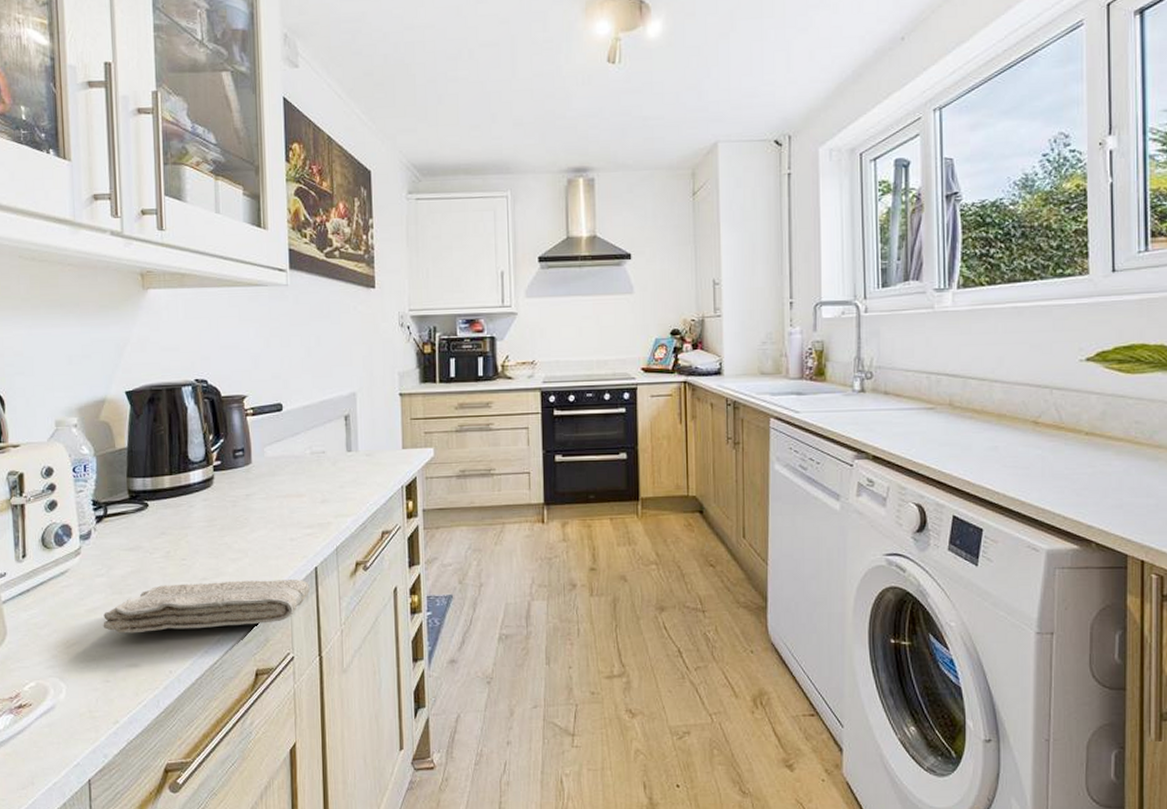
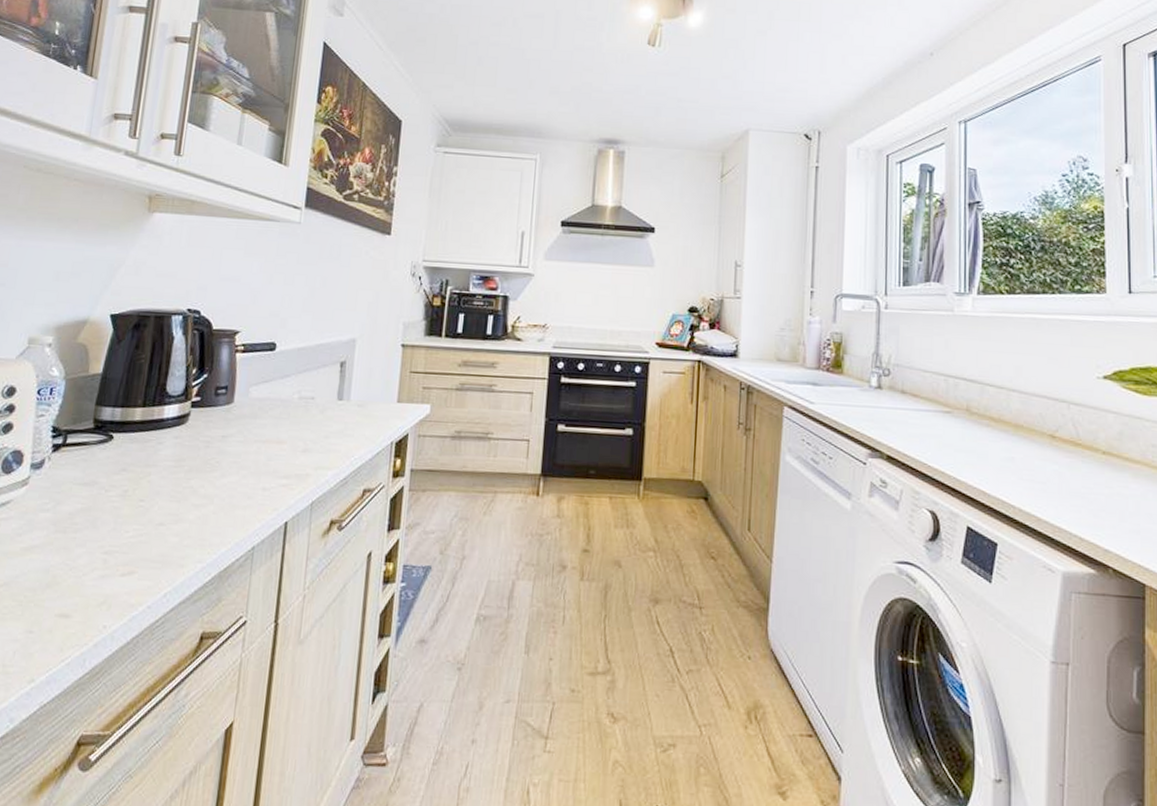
washcloth: present [103,578,311,634] -> none [37,527,277,581]

